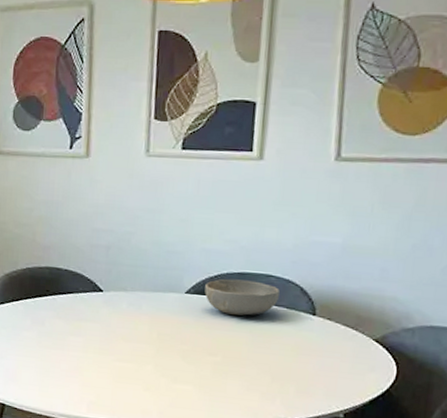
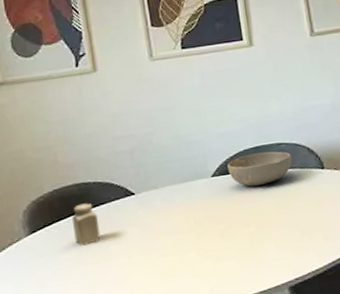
salt shaker: none [38,288,64,329] -> present [71,203,101,246]

